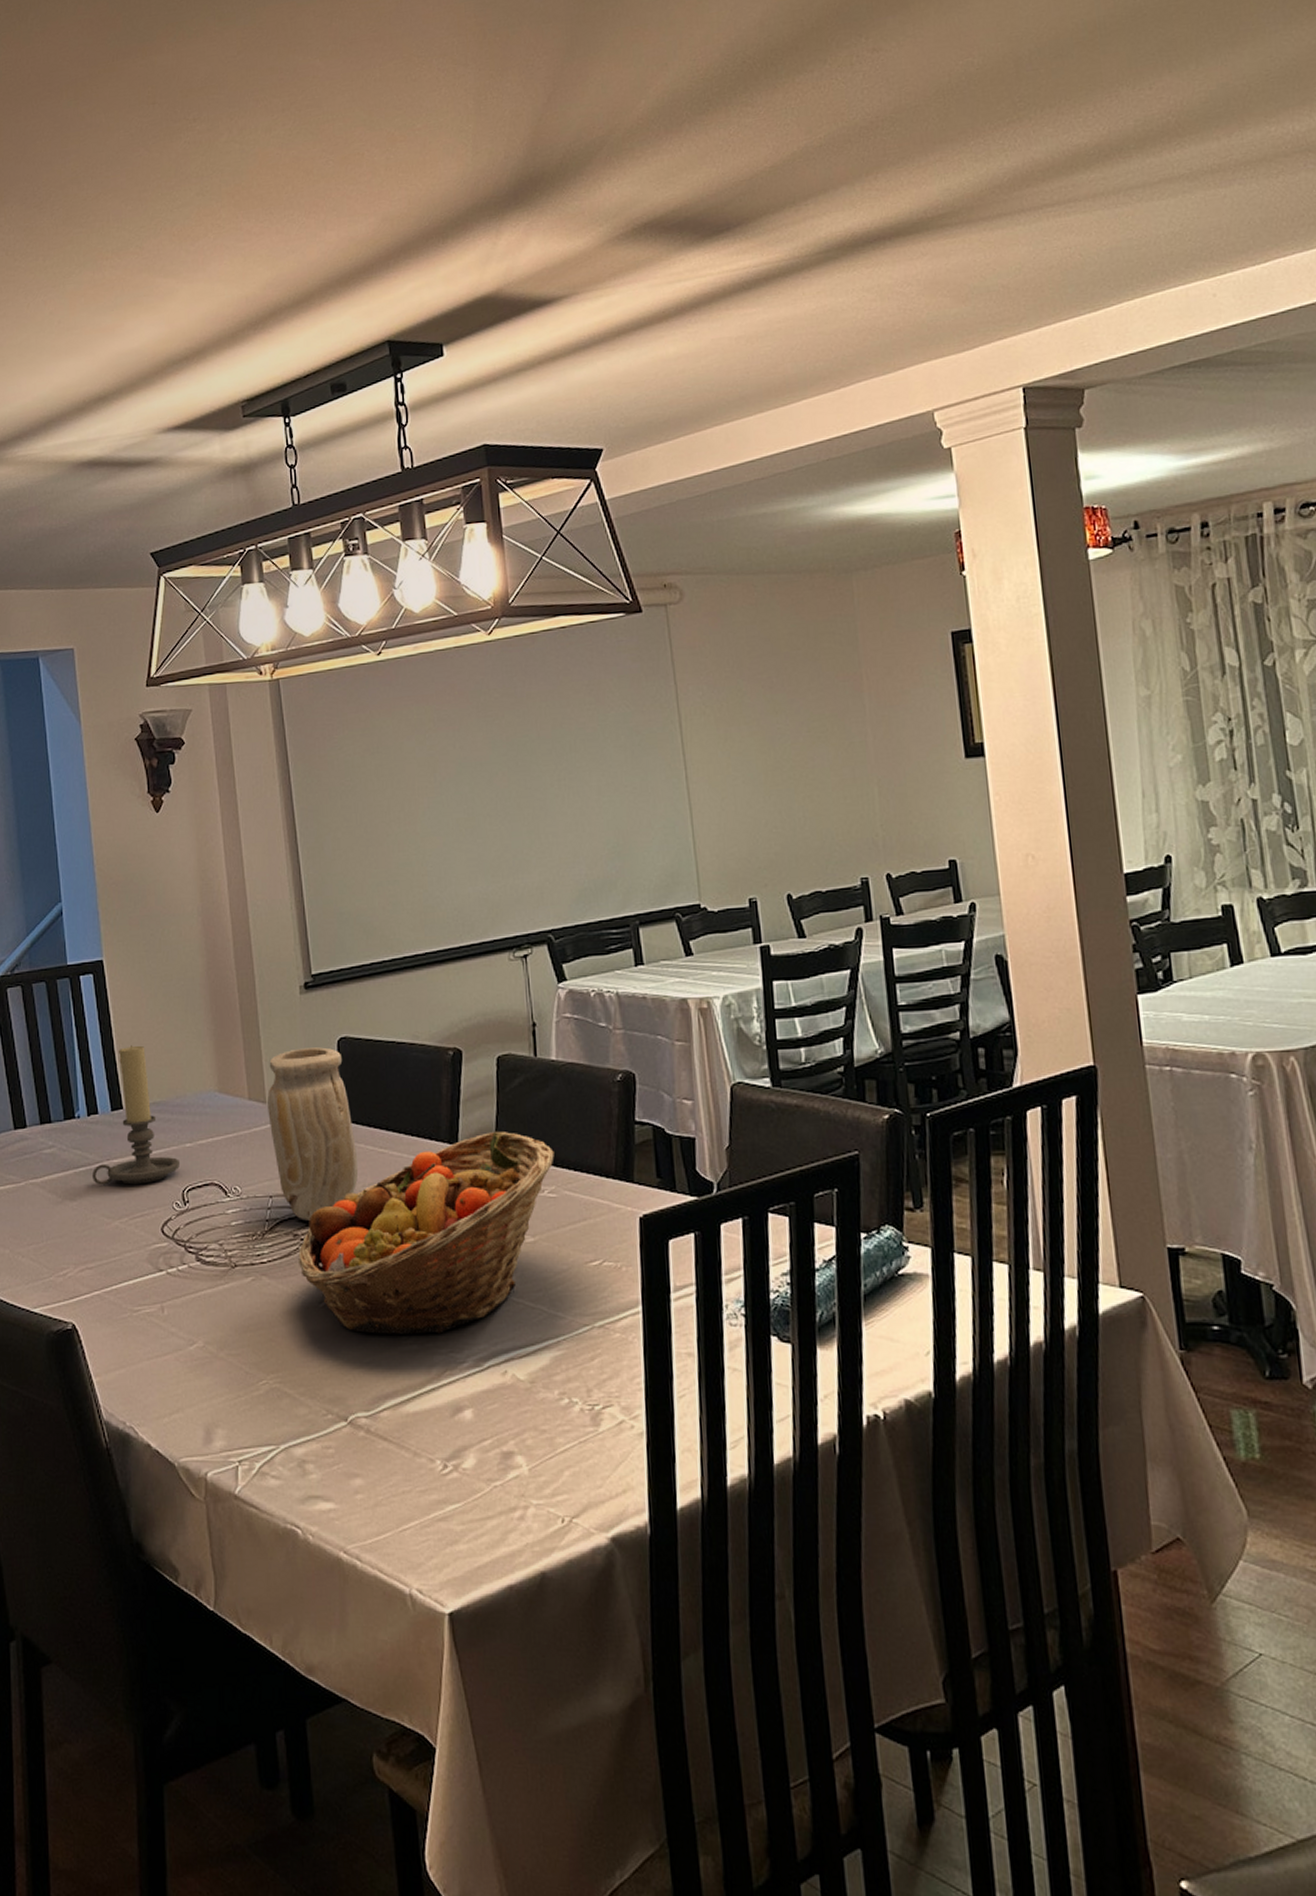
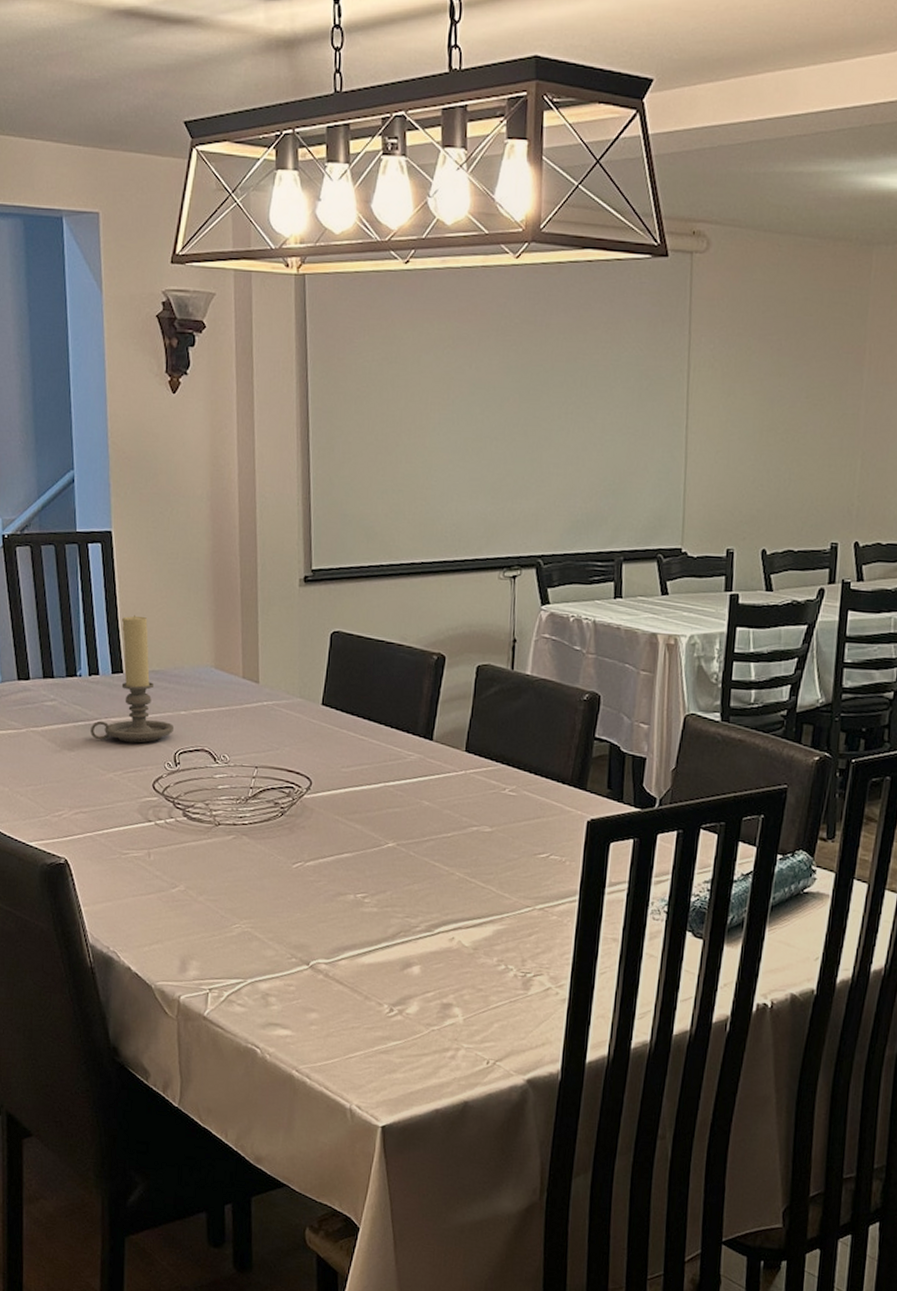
vase: present [267,1047,358,1221] -> none [260,636,339,792]
fruit basket: present [298,1131,554,1335] -> none [277,731,519,901]

